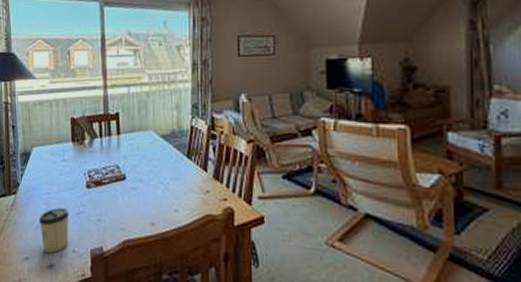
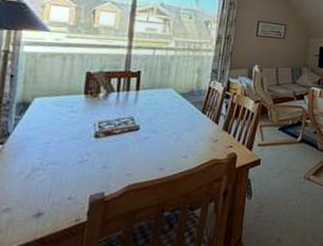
cup: present [39,207,69,254] -> none [30,156,70,203]

